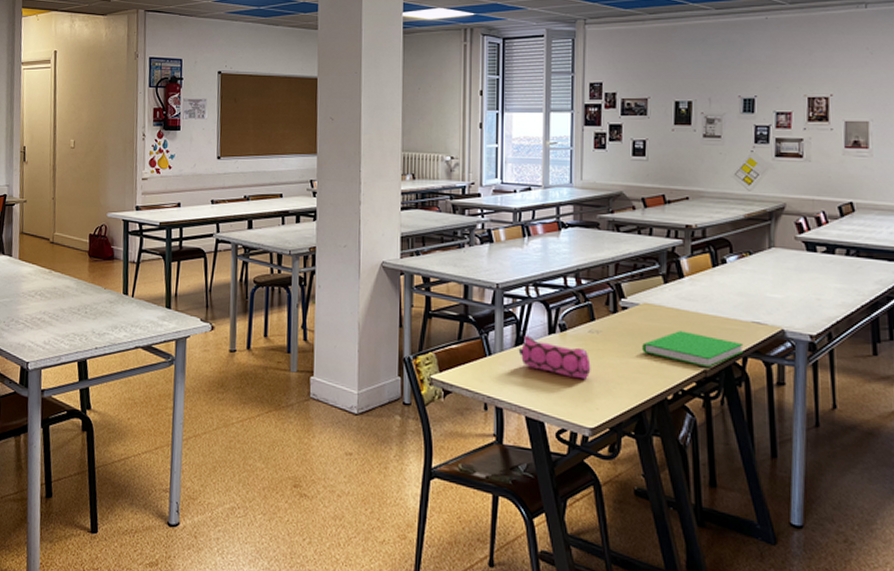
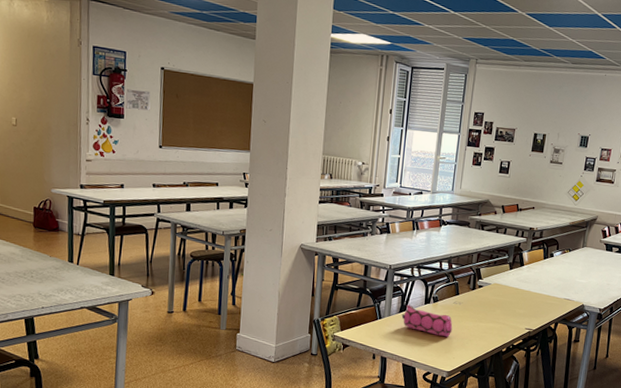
book: present [642,331,744,368] -> none [489,304,557,330]

